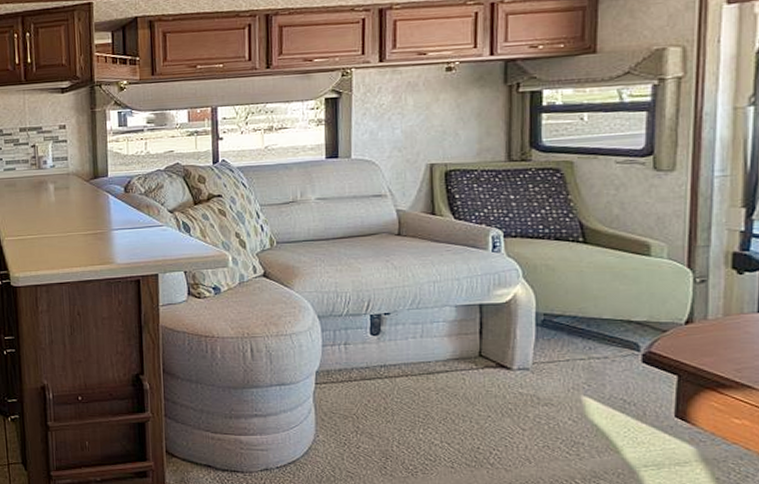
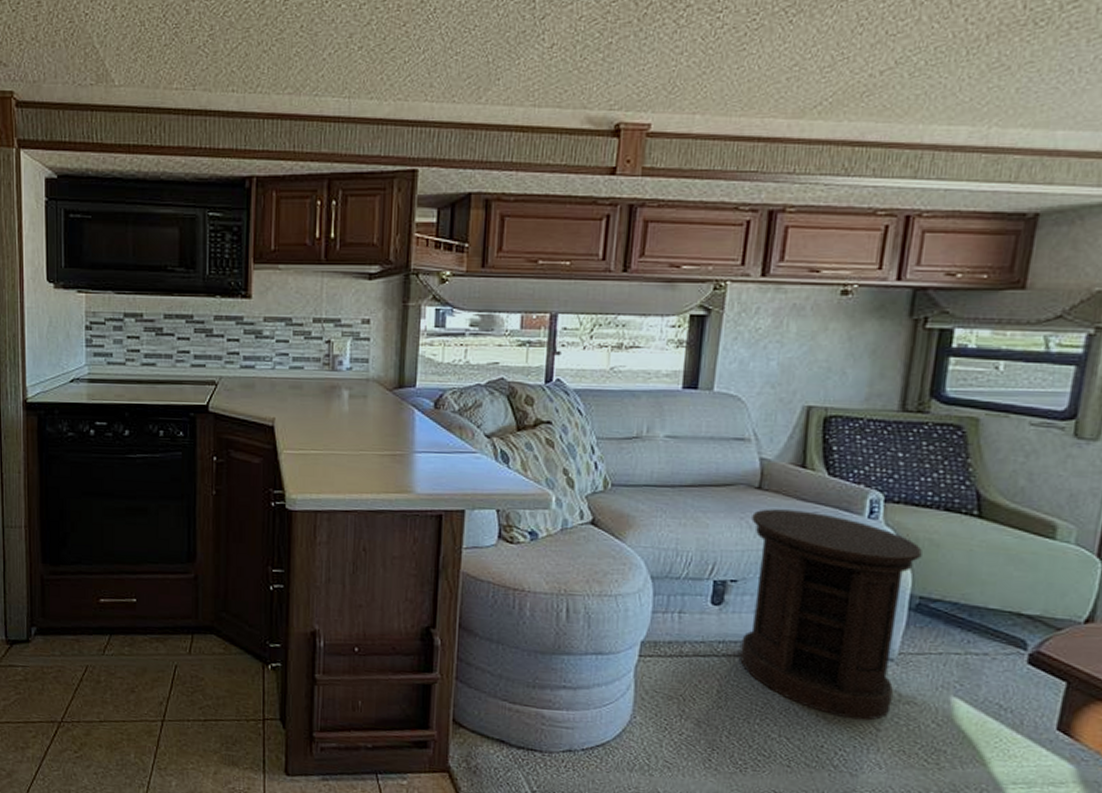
side table: none [395,250,541,423] -> present [740,509,922,721]

